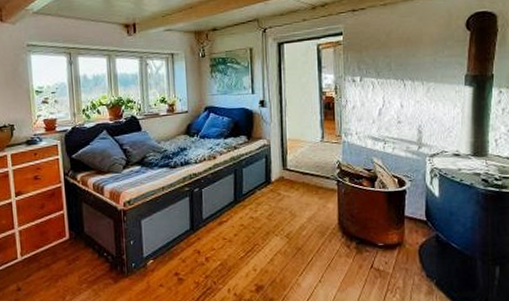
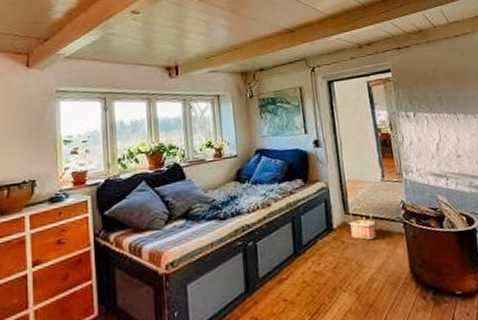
basket: none [286,162,311,193] -> present [349,204,377,240]

